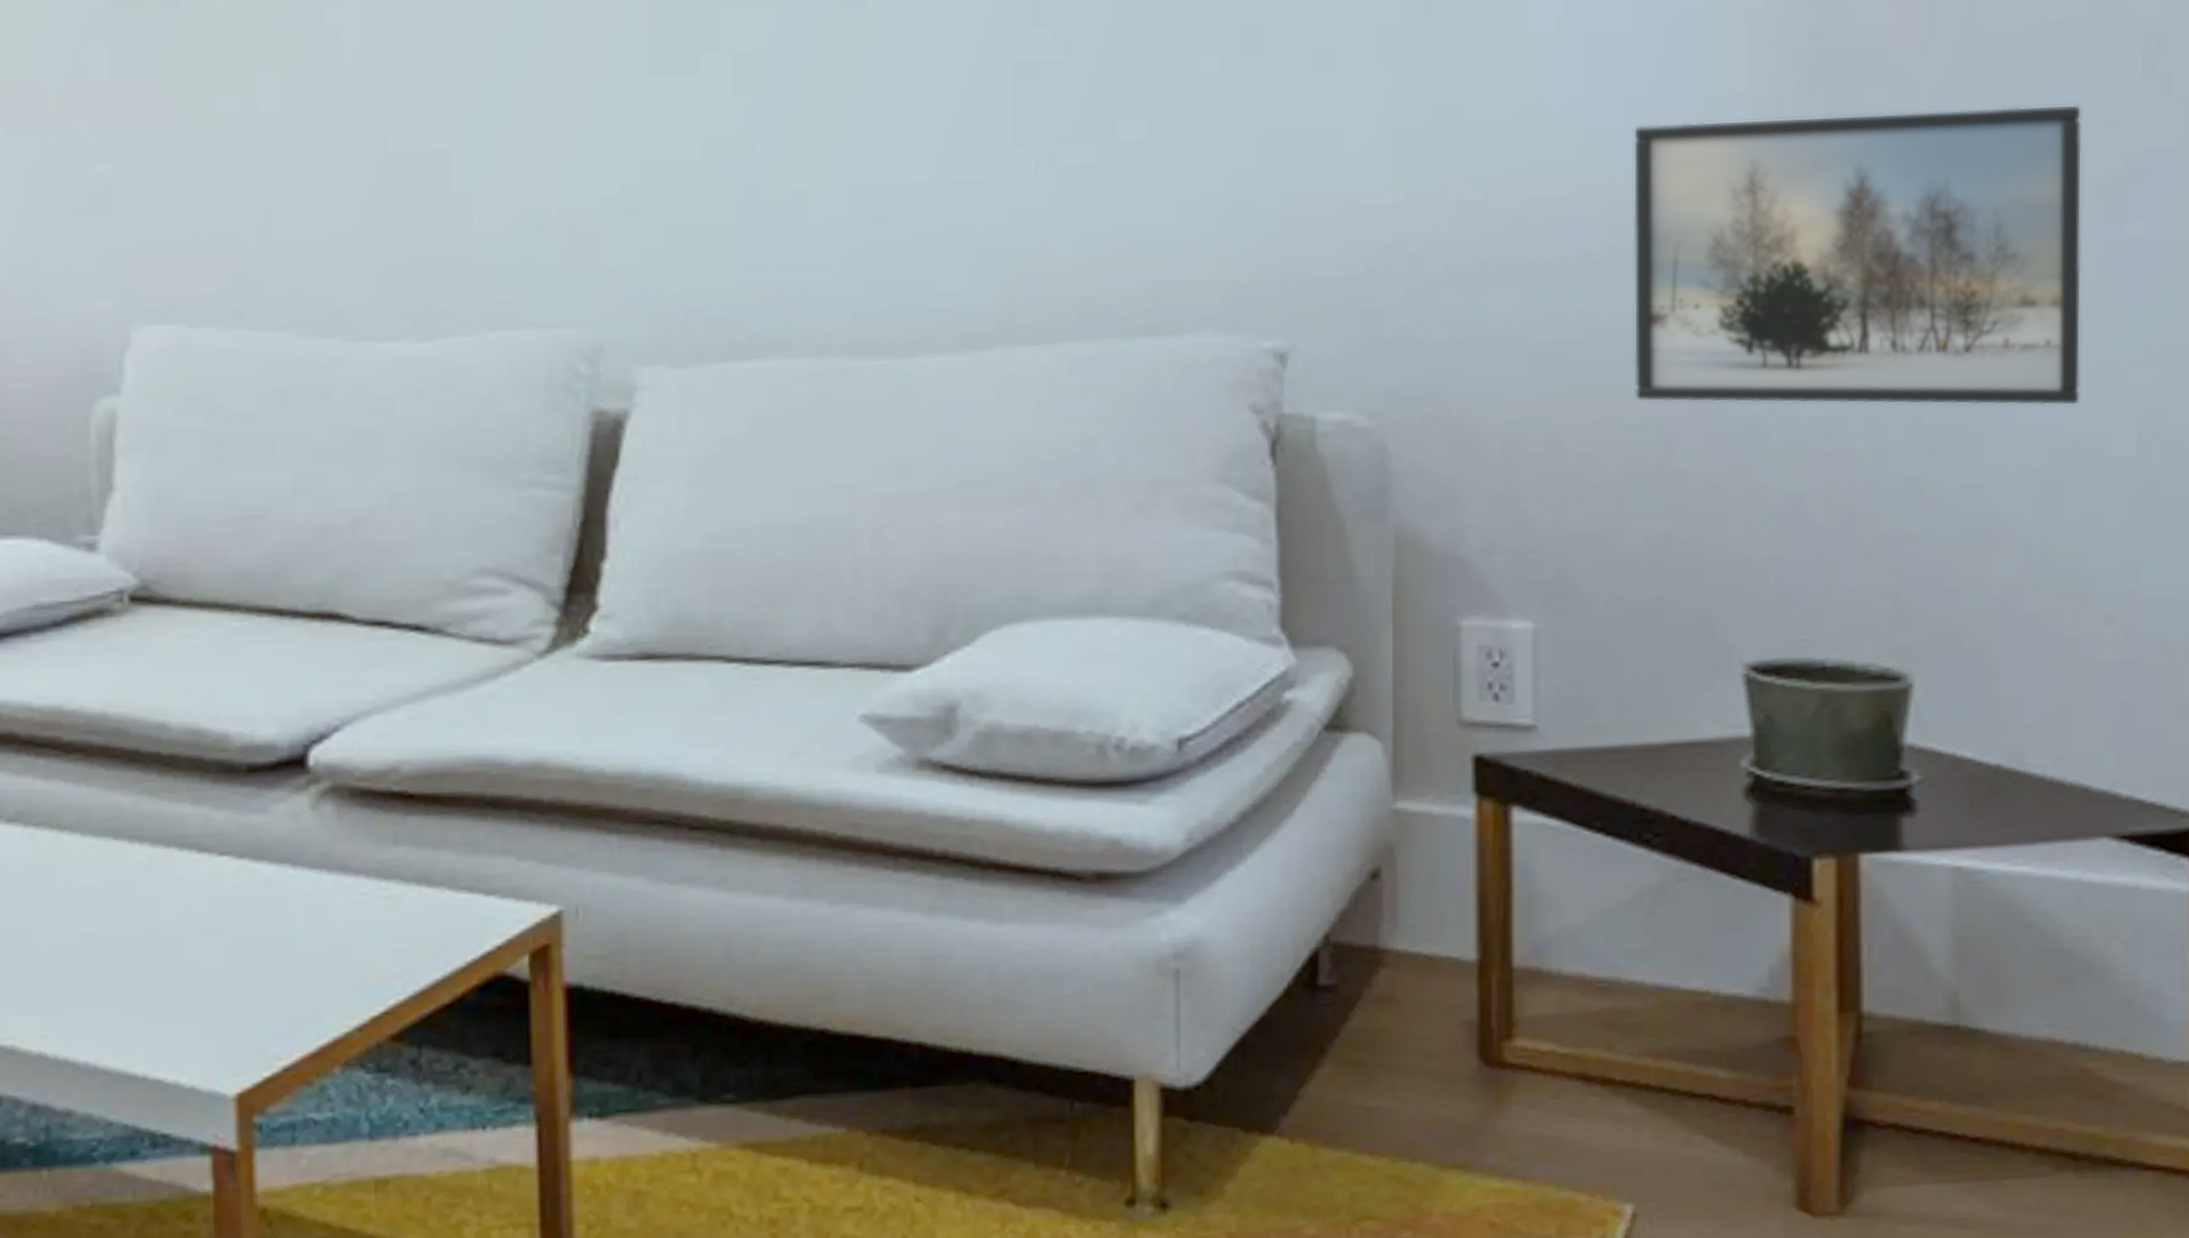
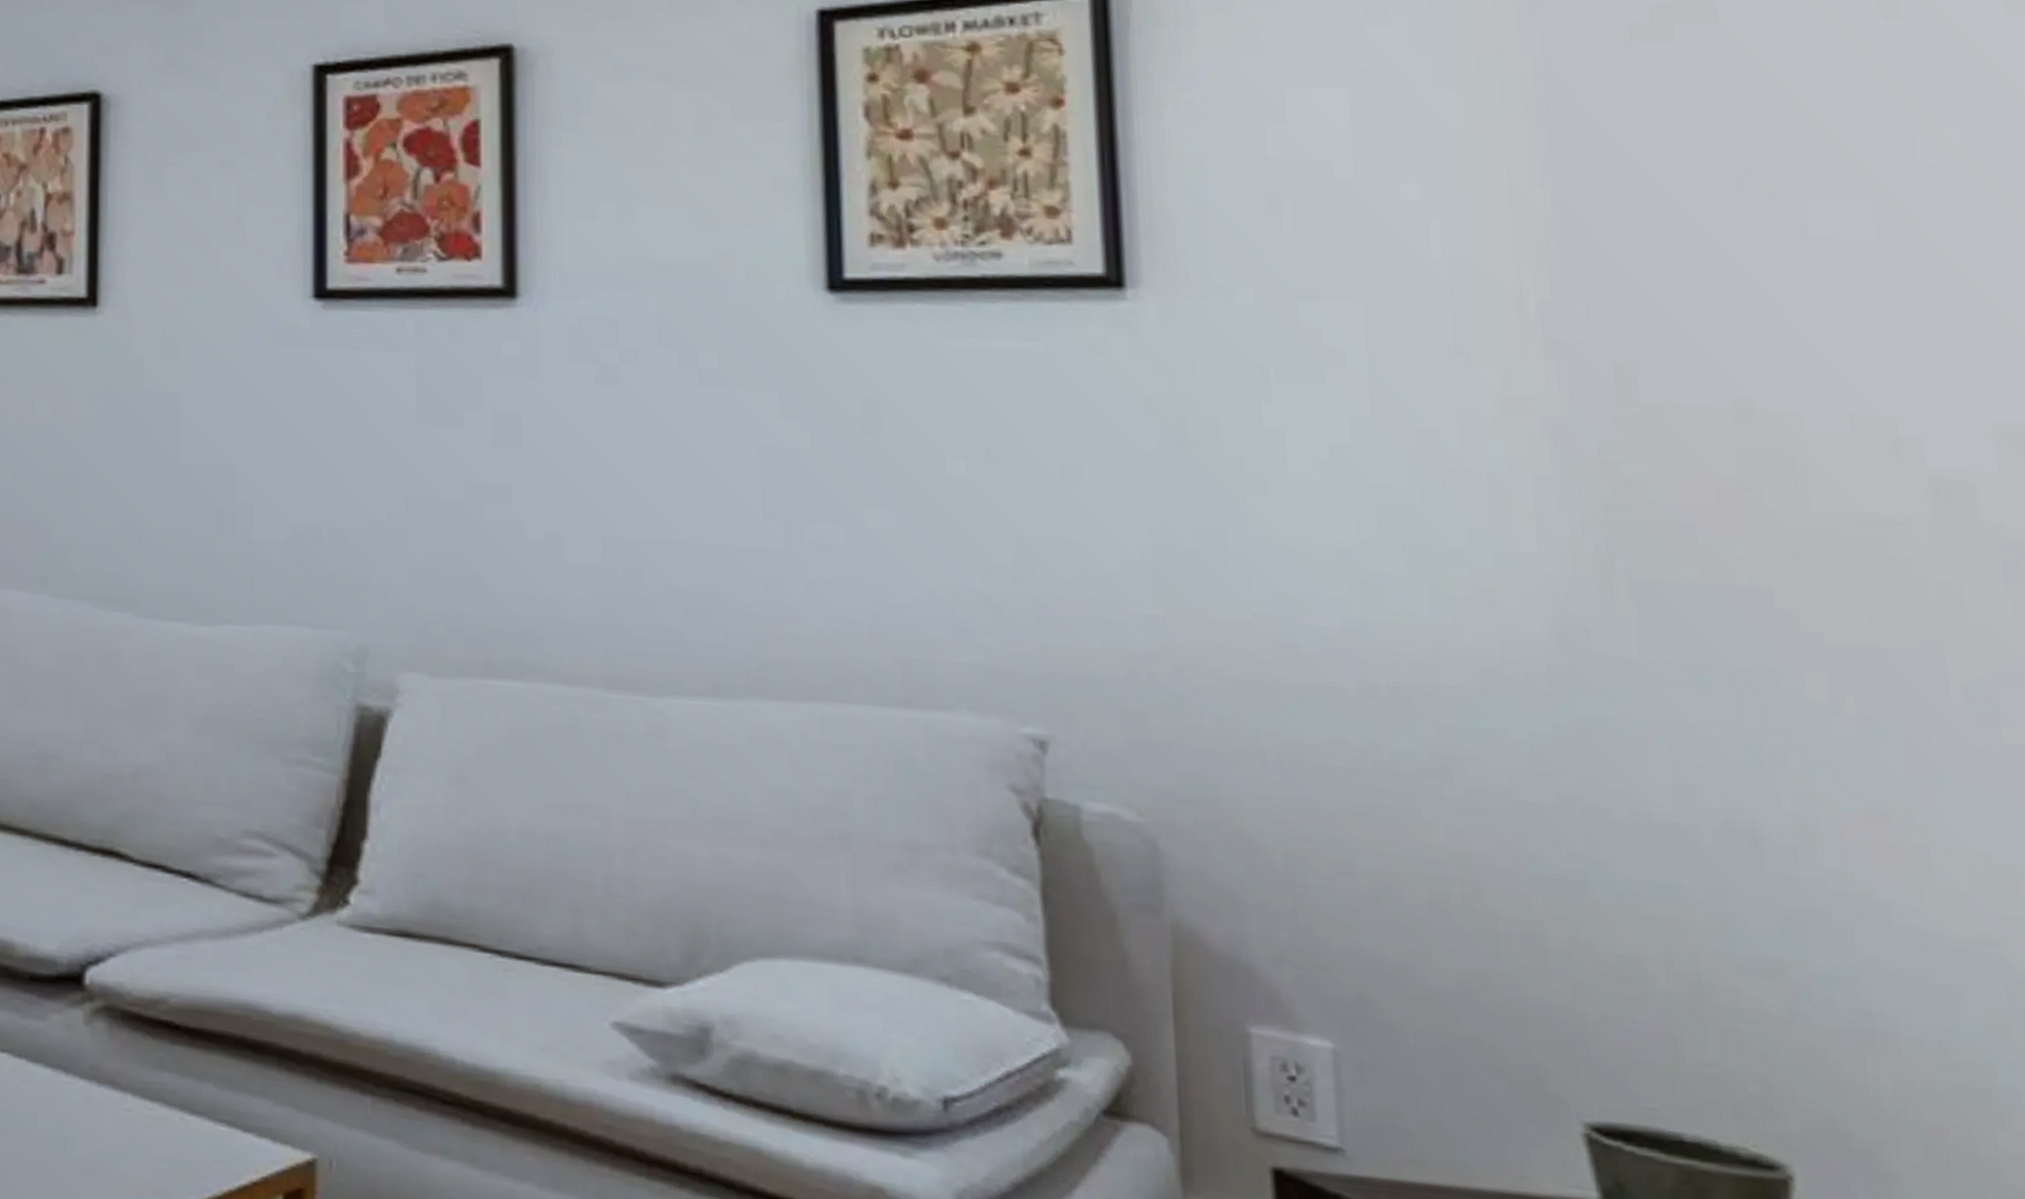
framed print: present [1633,105,2082,406] -> none [1411,571,1969,910]

